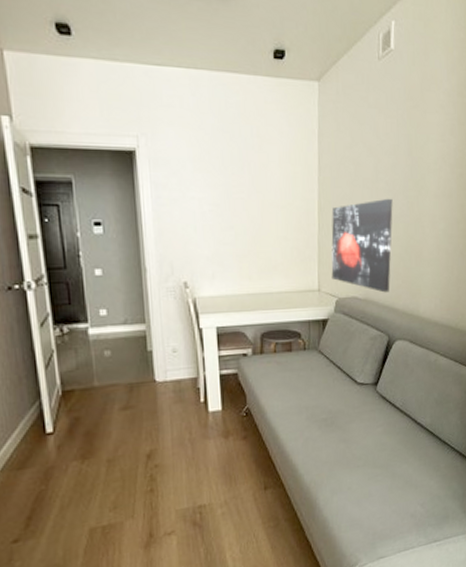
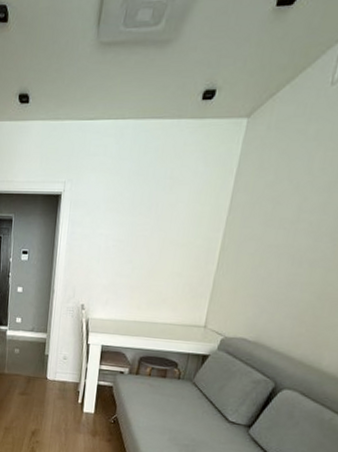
wall art: present [331,198,393,293] -> none [221,240,314,339]

